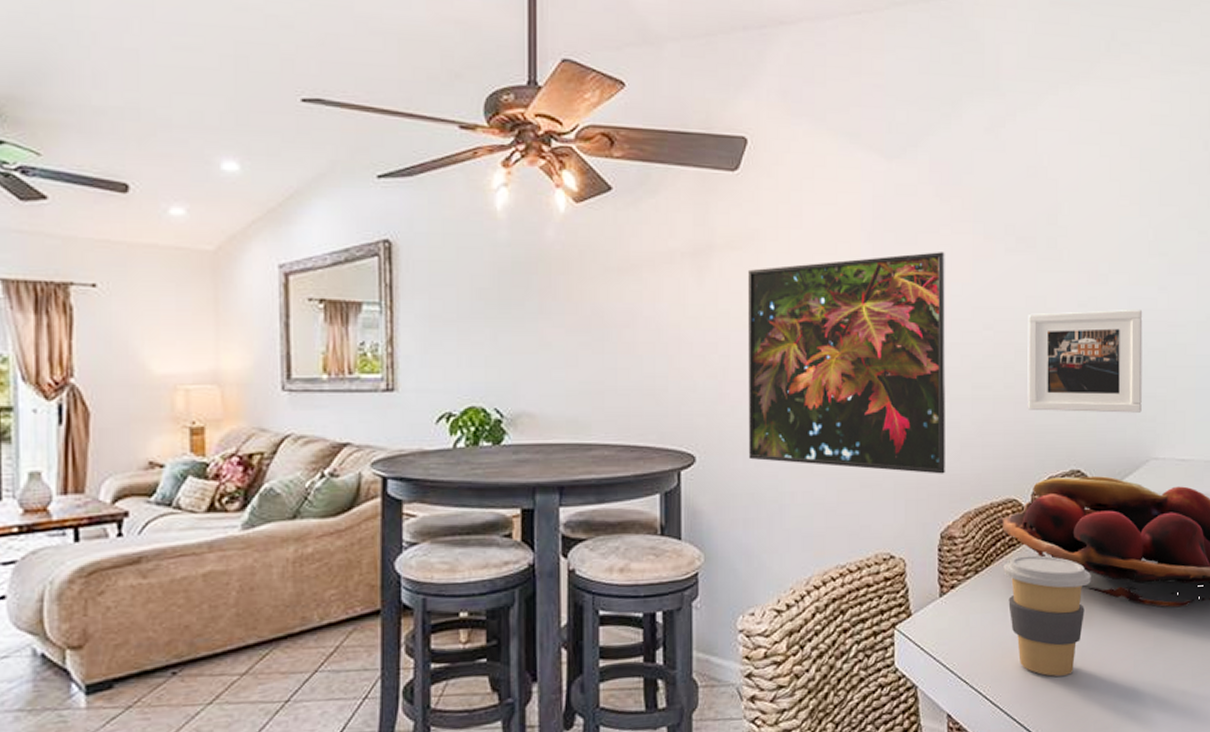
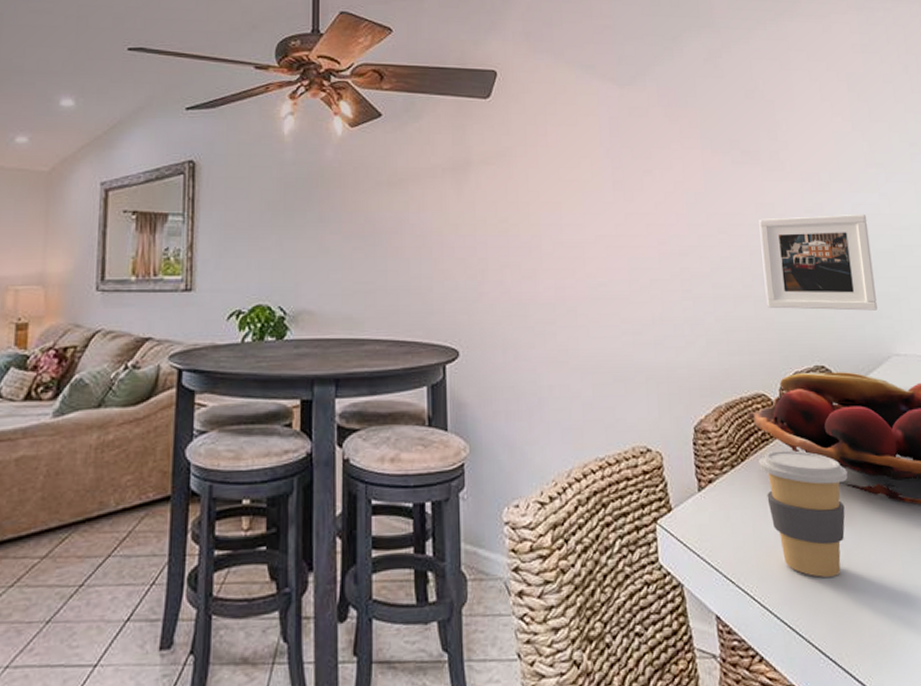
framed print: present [748,252,946,474] -> none [502,165,694,369]

